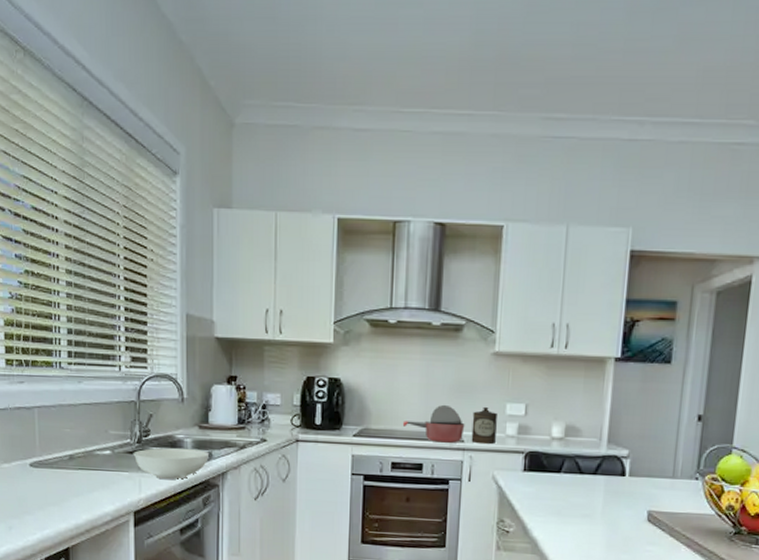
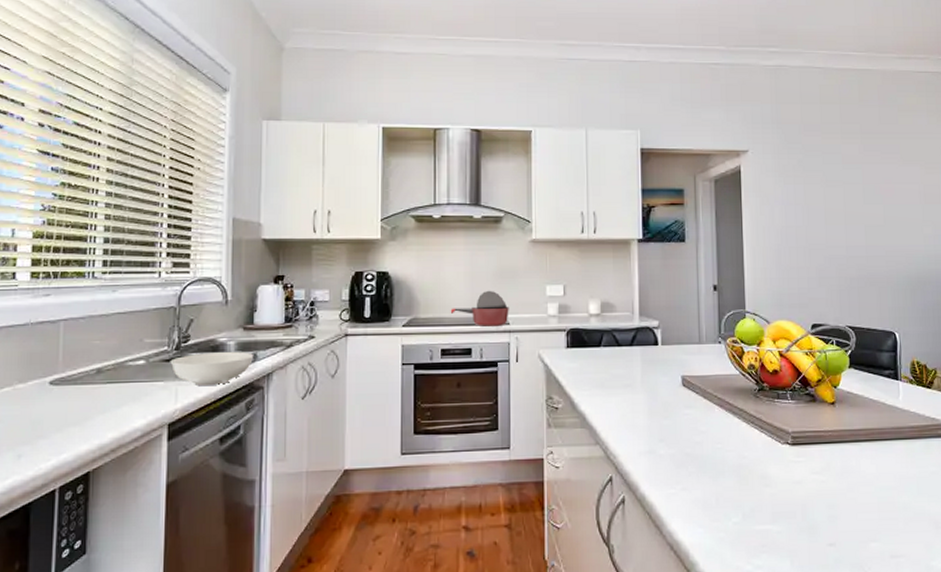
canister: present [471,406,497,445] -> none [516,289,539,326]

